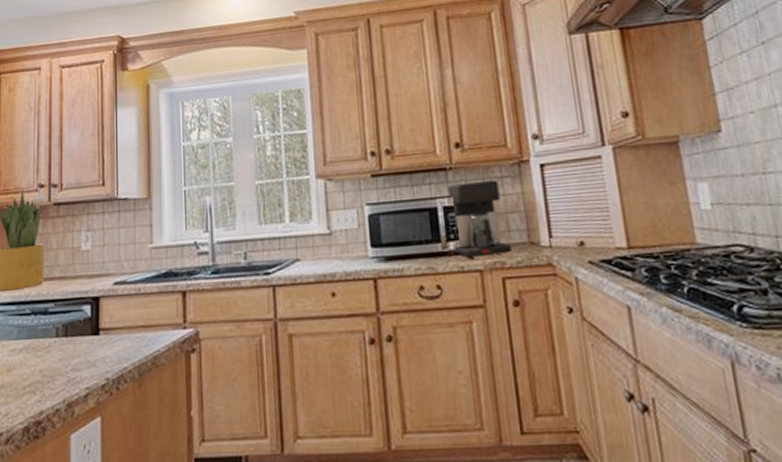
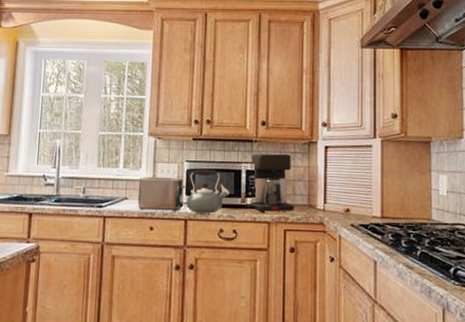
toaster: none [310,225,370,272] -> present [137,176,186,211]
kettle: none [373,211,427,269] -> present [186,169,230,214]

